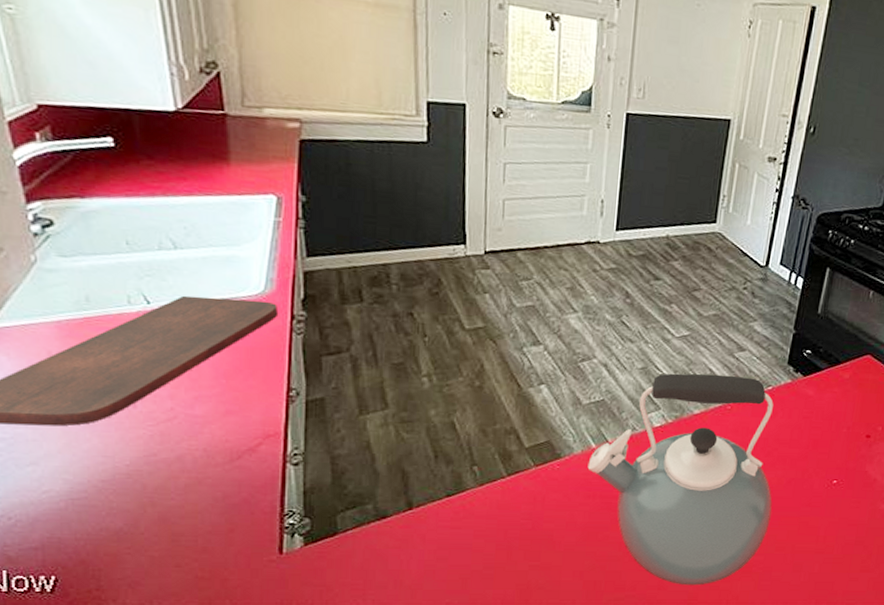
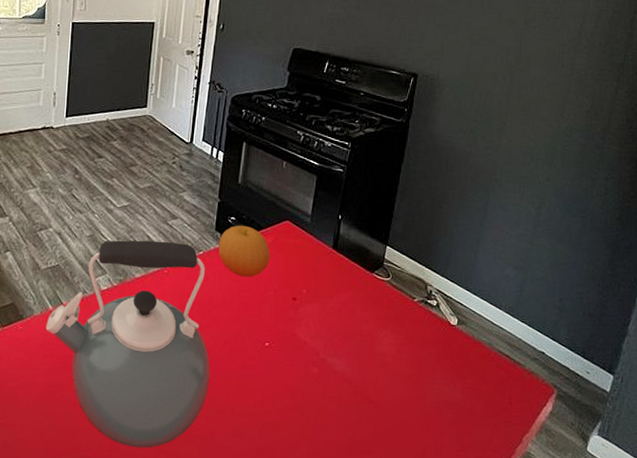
fruit: none [789,359,847,414] -> present [218,225,271,278]

